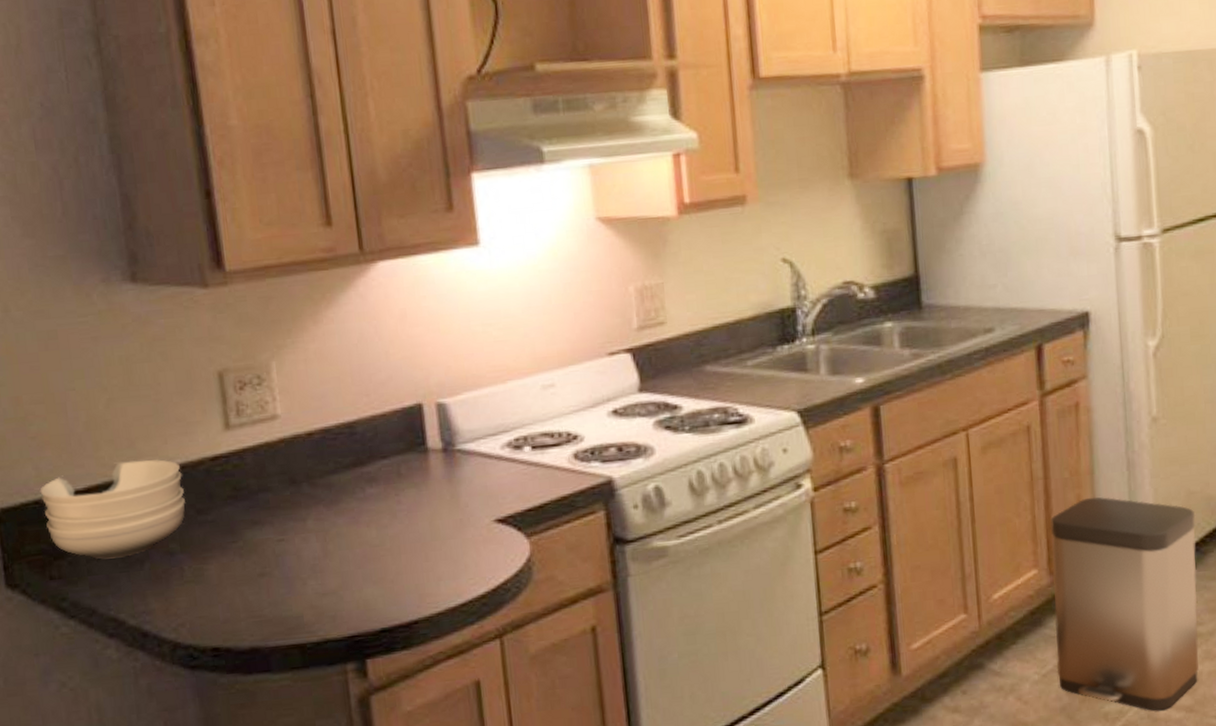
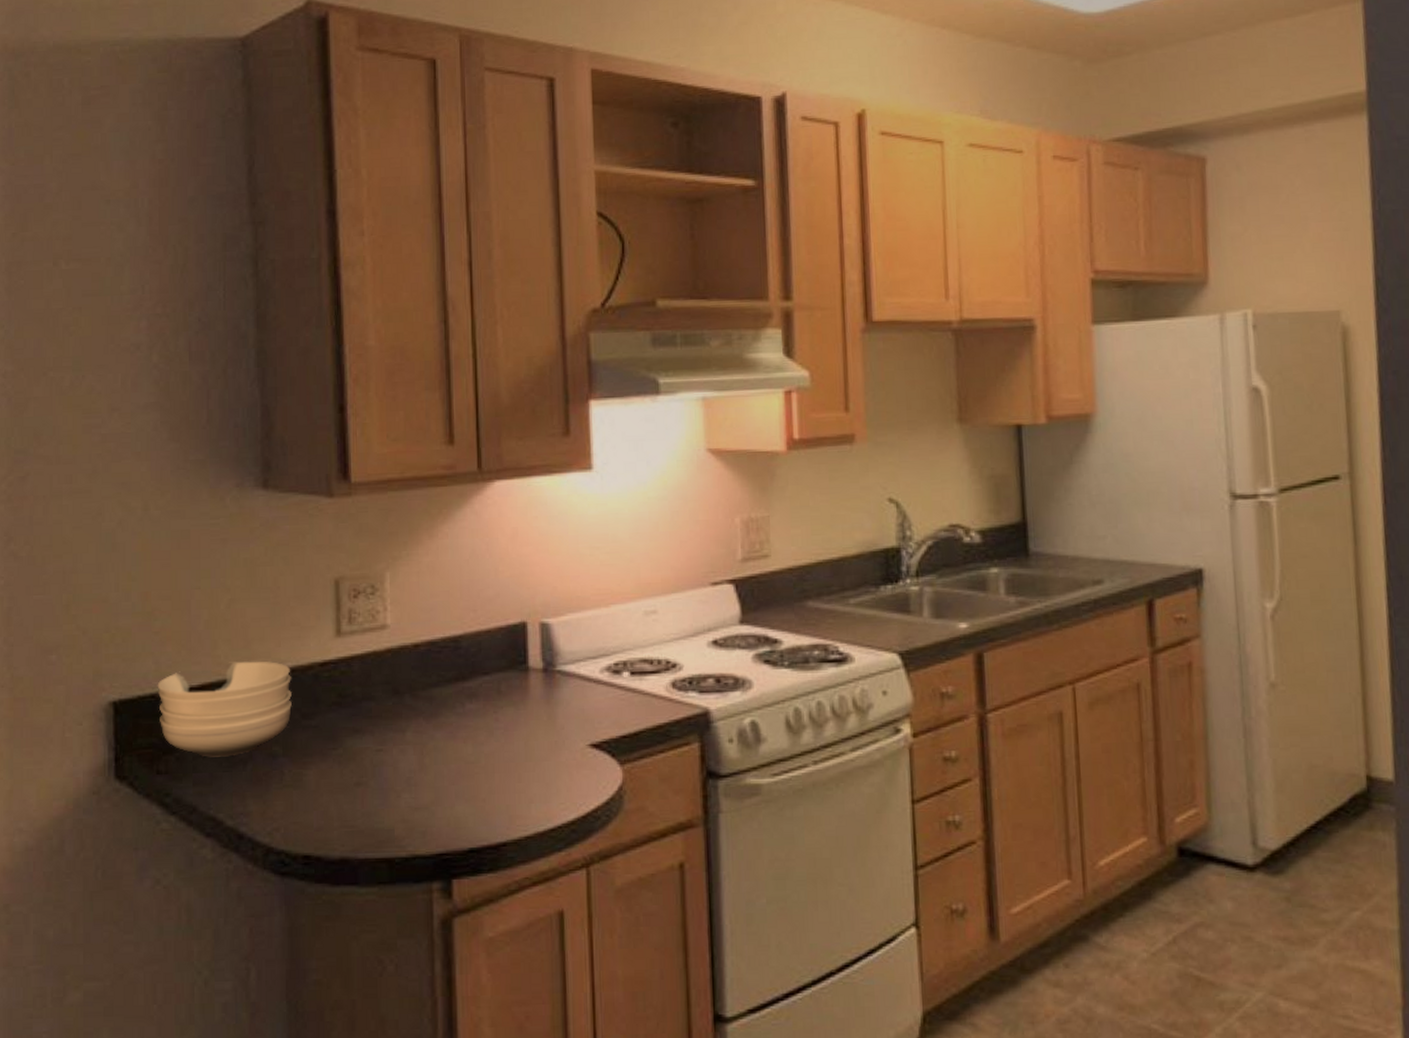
pedal bin: present [1050,497,1199,711] -> none [1160,763,1324,1004]

